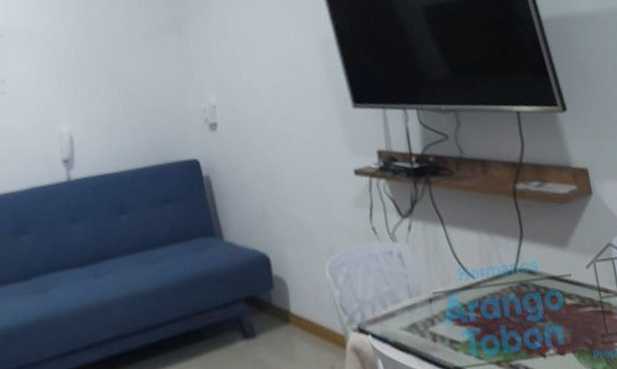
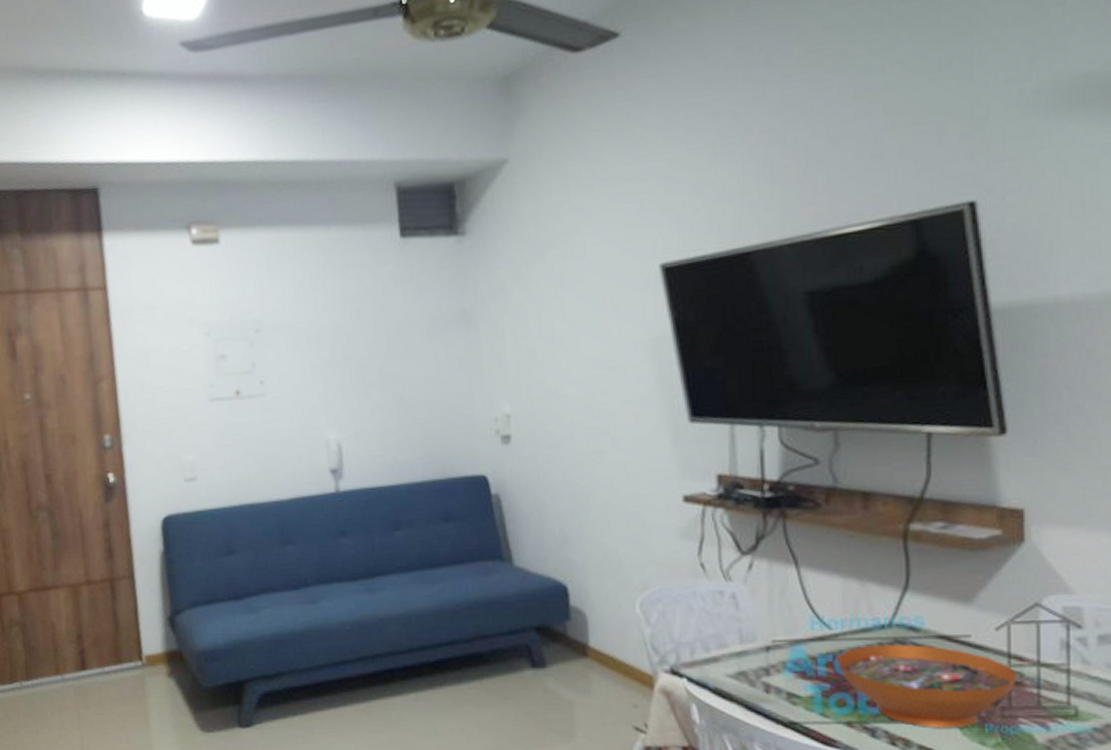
decorative bowl: none [481,286,608,360] -> present [836,644,1017,729]

